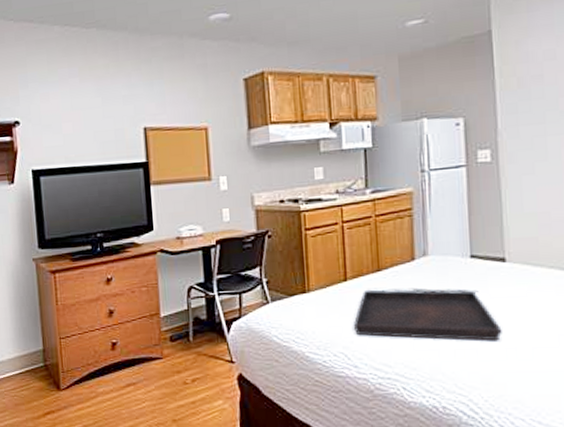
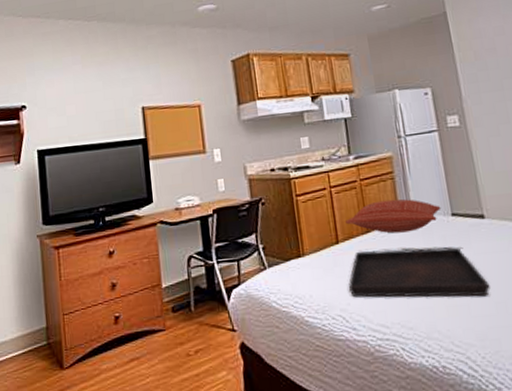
pillow: none [356,237,460,273] -> present [345,199,441,234]

